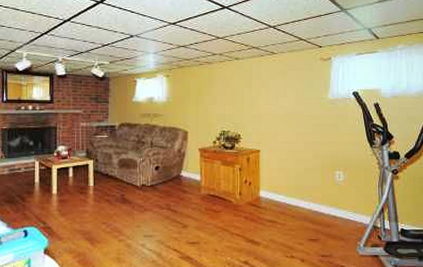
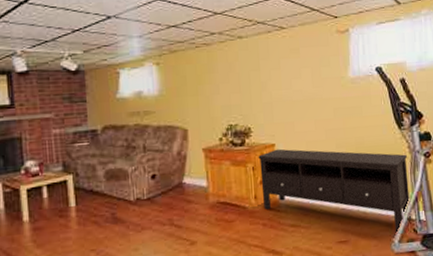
media console: none [245,154,377,239] -> present [258,148,412,234]

